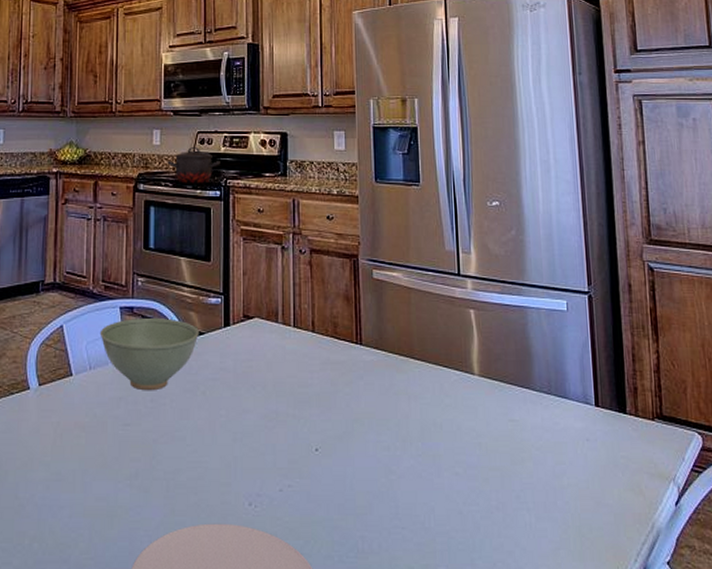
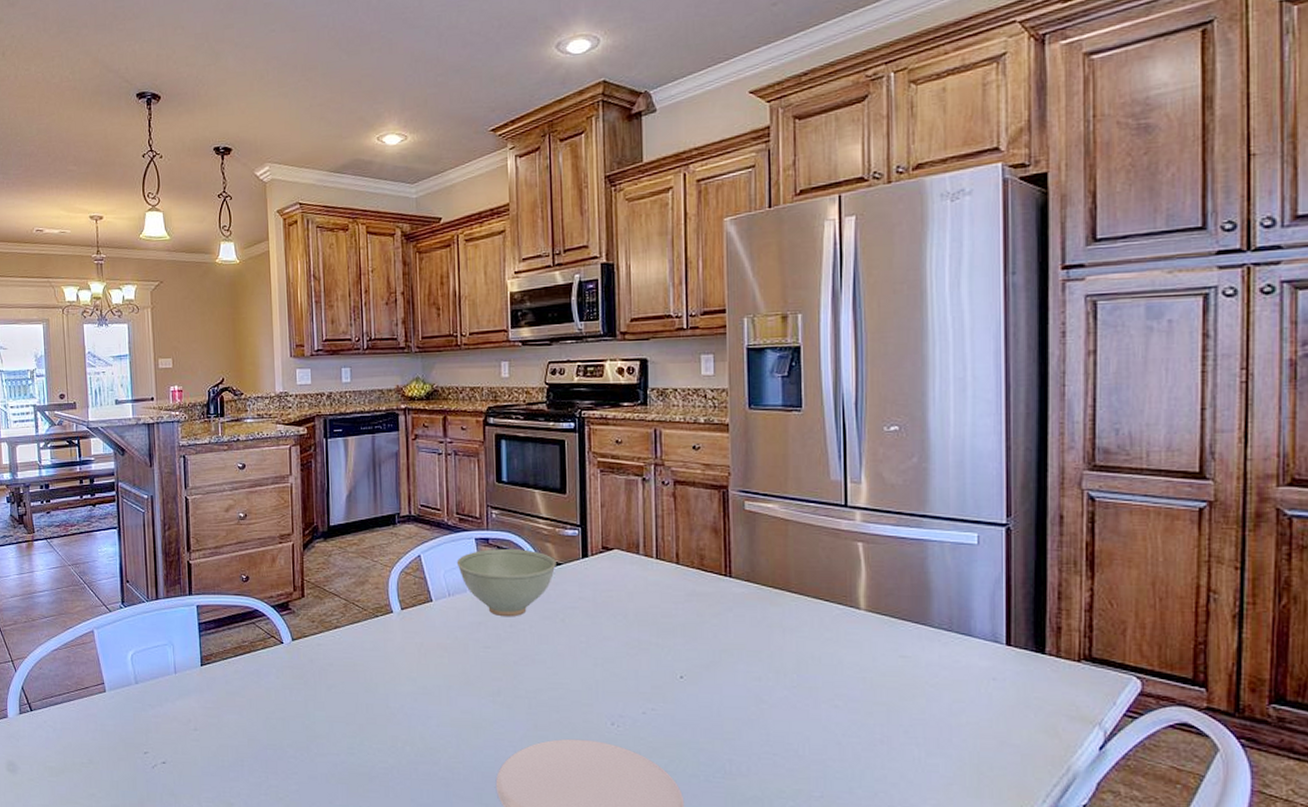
cooking pot: present [167,146,220,185] -> none [517,377,574,418]

